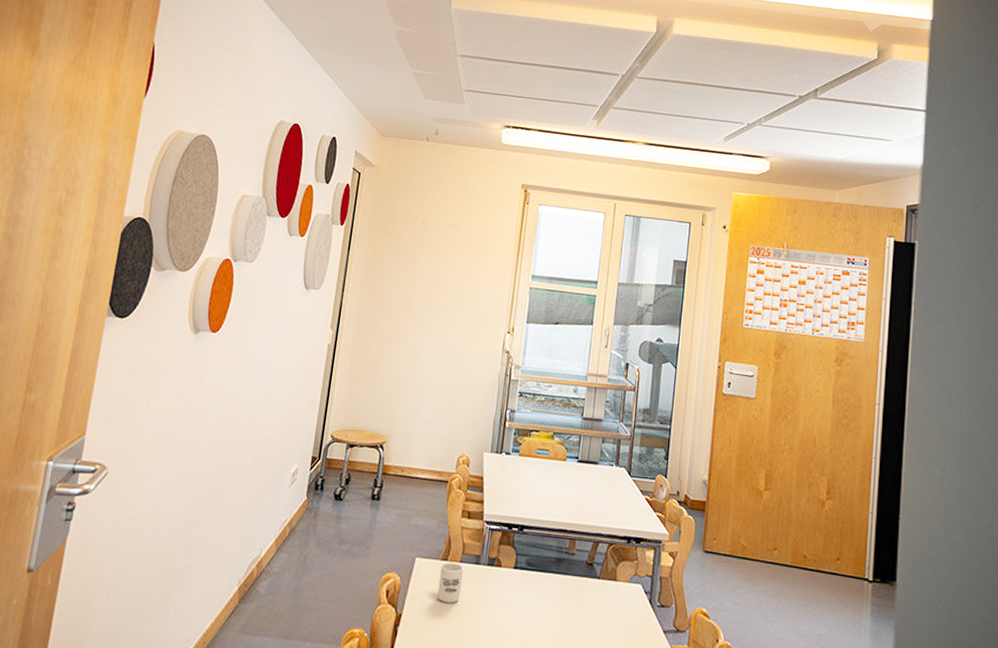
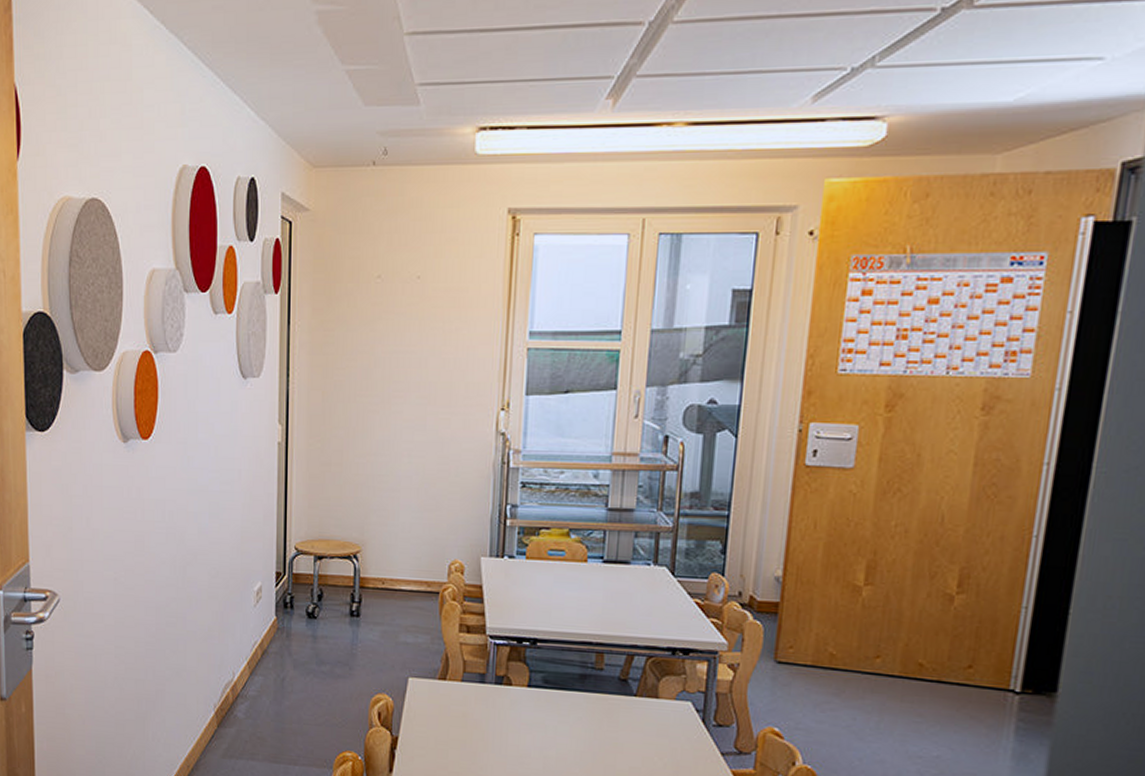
cup: present [437,562,464,603] -> none [437,682,466,725]

